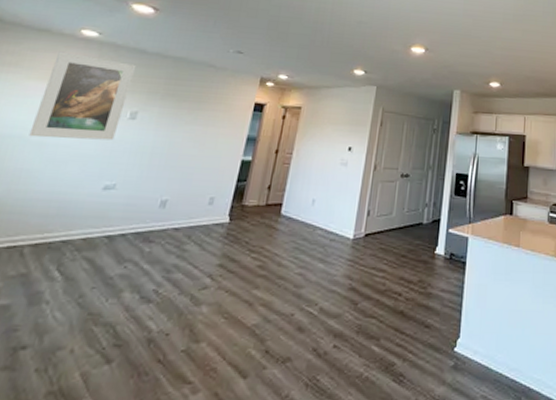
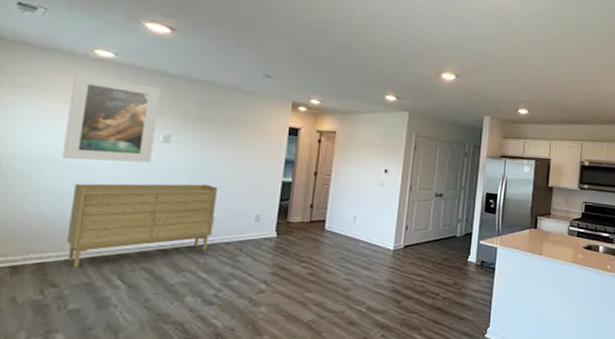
sideboard: none [10,162,176,256] -> present [67,183,219,268]

